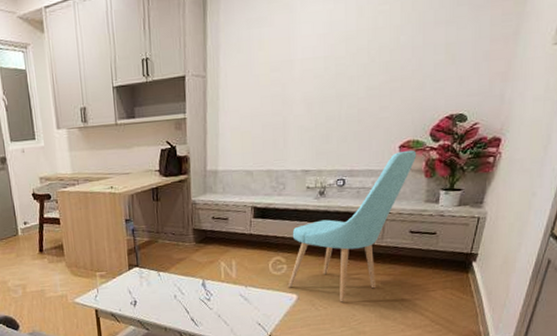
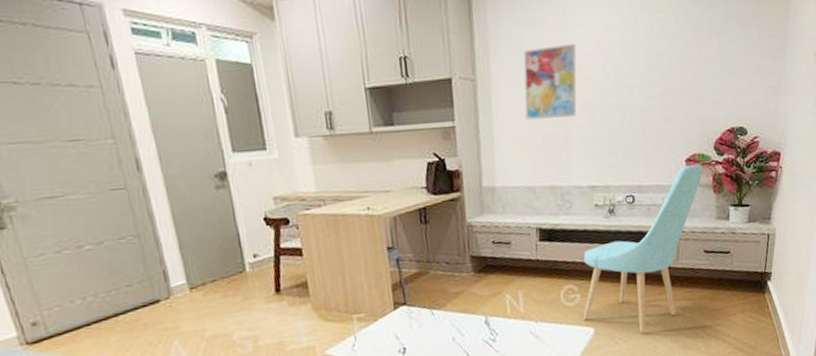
wall art: none [248,39,300,111] -> present [523,43,577,120]

